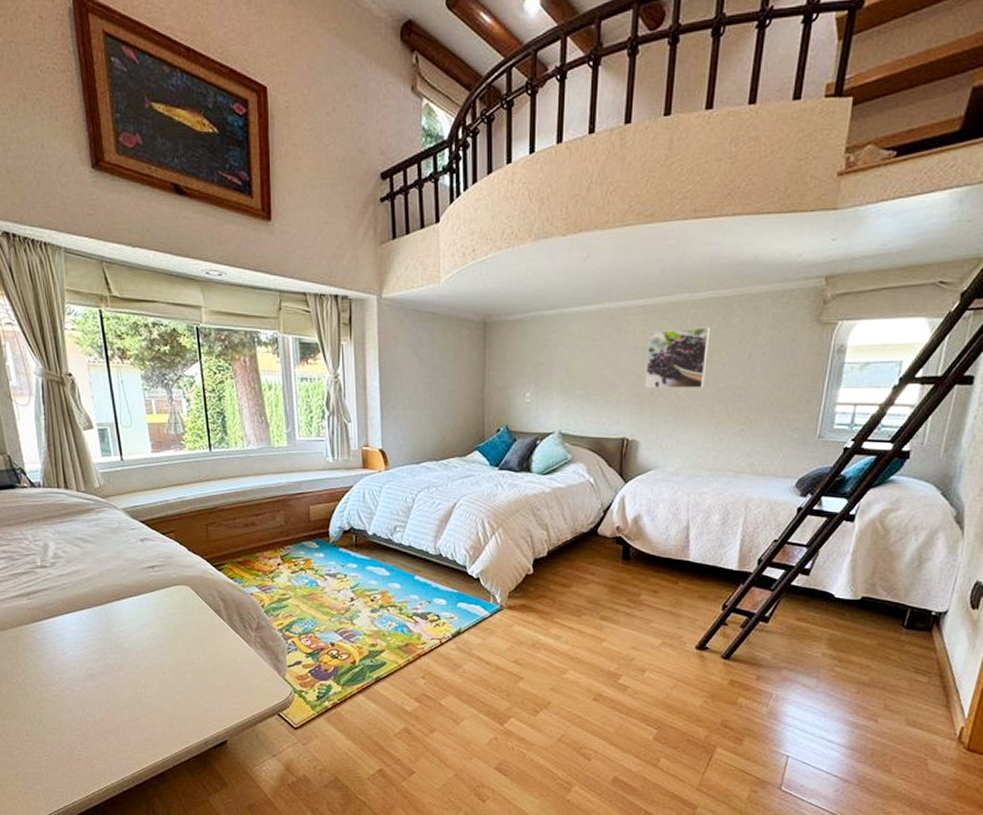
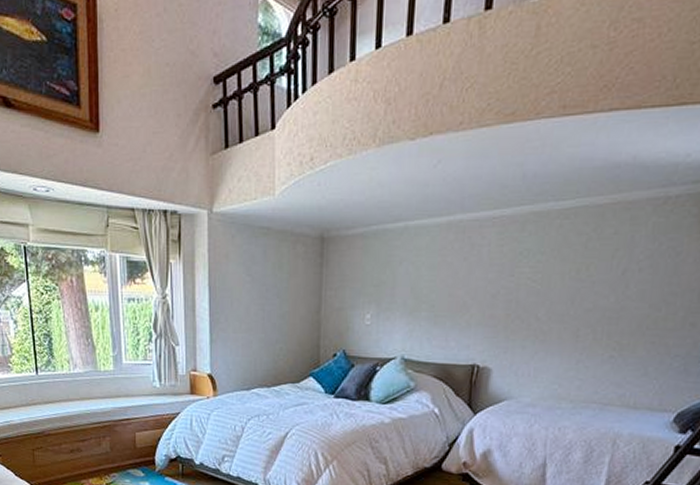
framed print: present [644,327,709,389] -> none [499,240,577,310]

